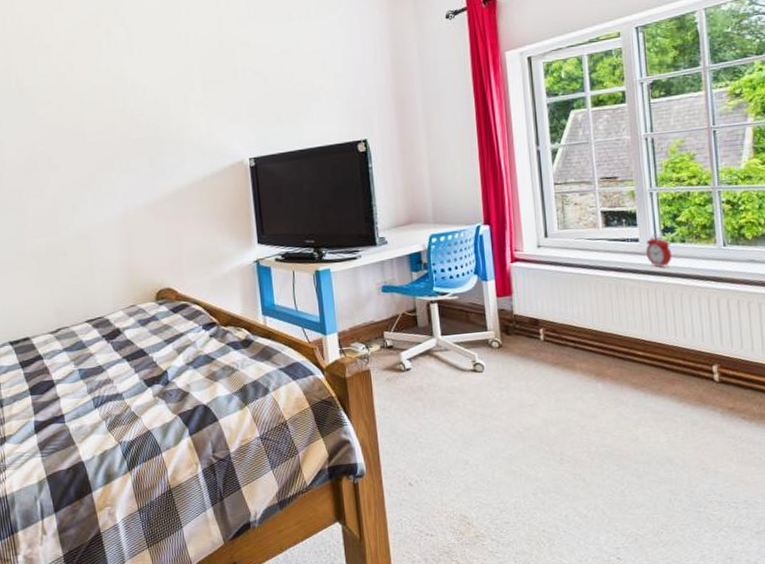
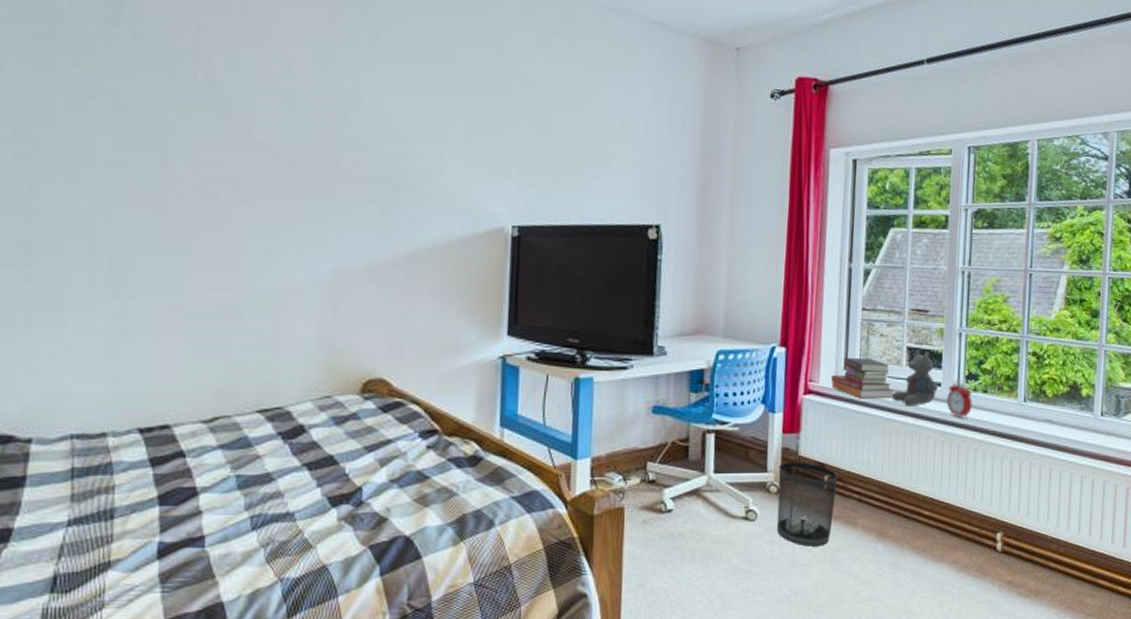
waste bin: none [497,319,553,390] -> present [776,461,838,547]
books: none [534,225,594,261] -> present [831,357,893,399]
stuffed animal: none [592,212,636,263] -> present [892,349,938,406]

